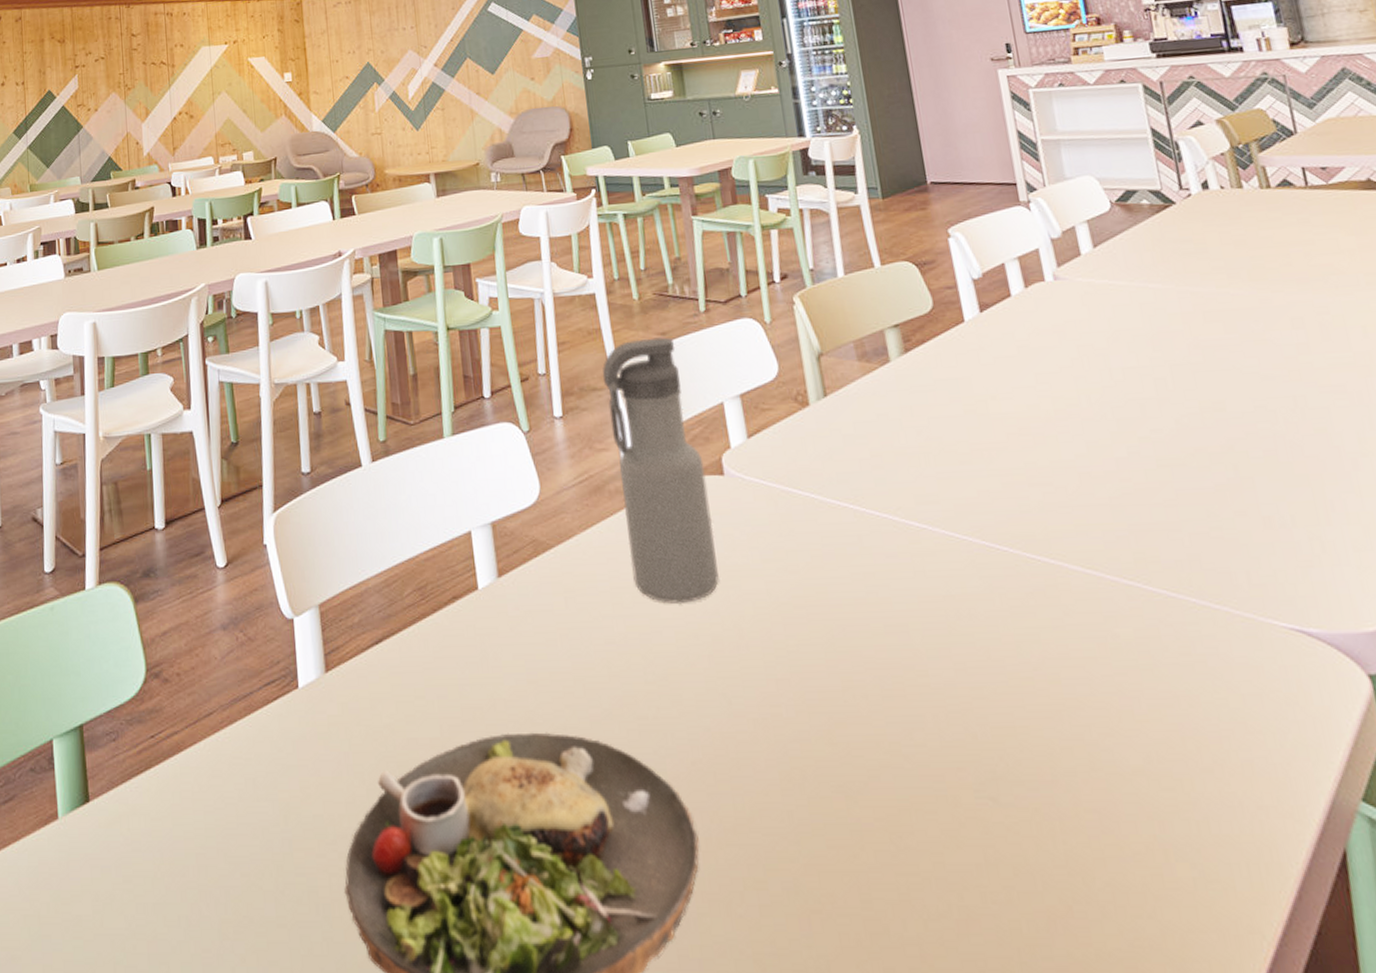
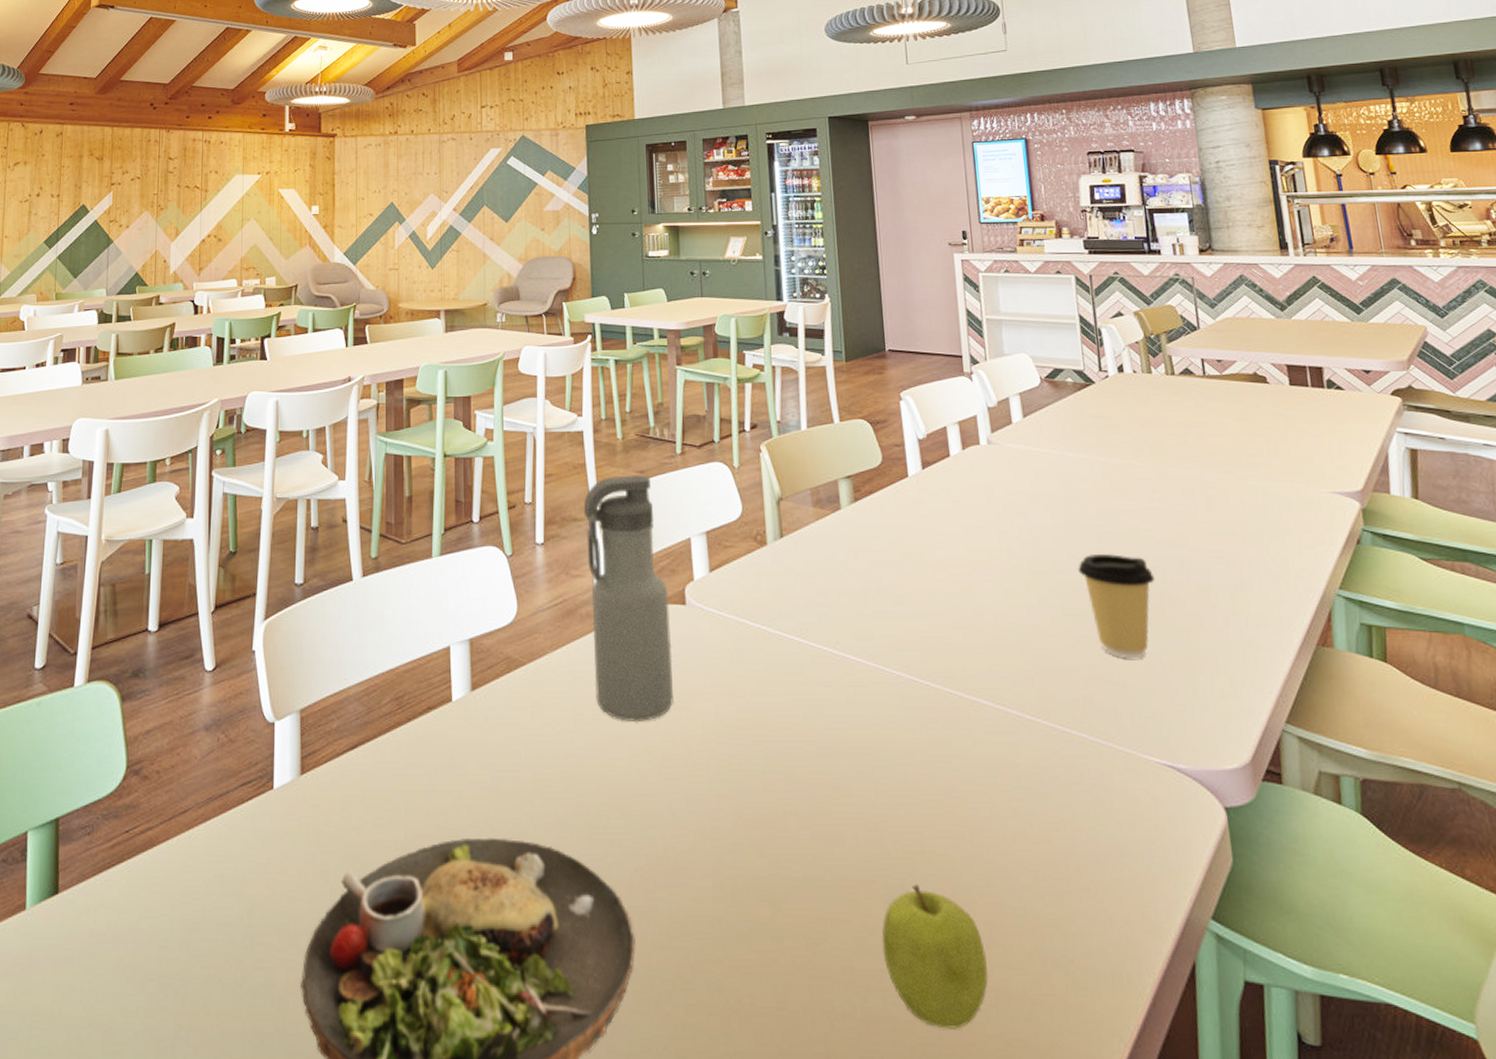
fruit: none [974,770,1102,928] -> present [882,884,989,1029]
coffee cup: none [1171,395,1265,512] -> present [1078,554,1155,659]

